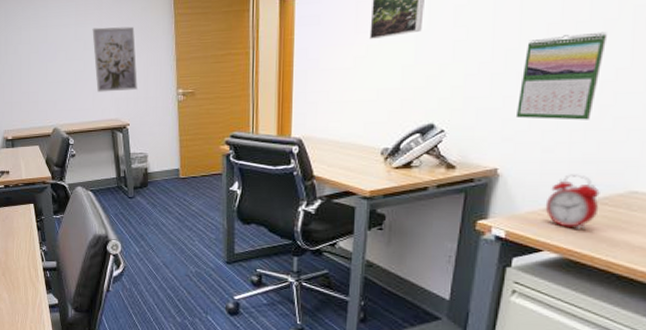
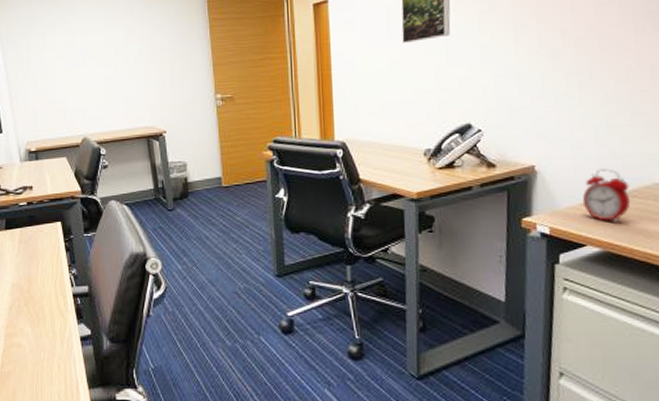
wall art: present [92,26,138,92] -> none [123,31,173,99]
calendar: present [515,31,607,120] -> none [544,35,614,117]

